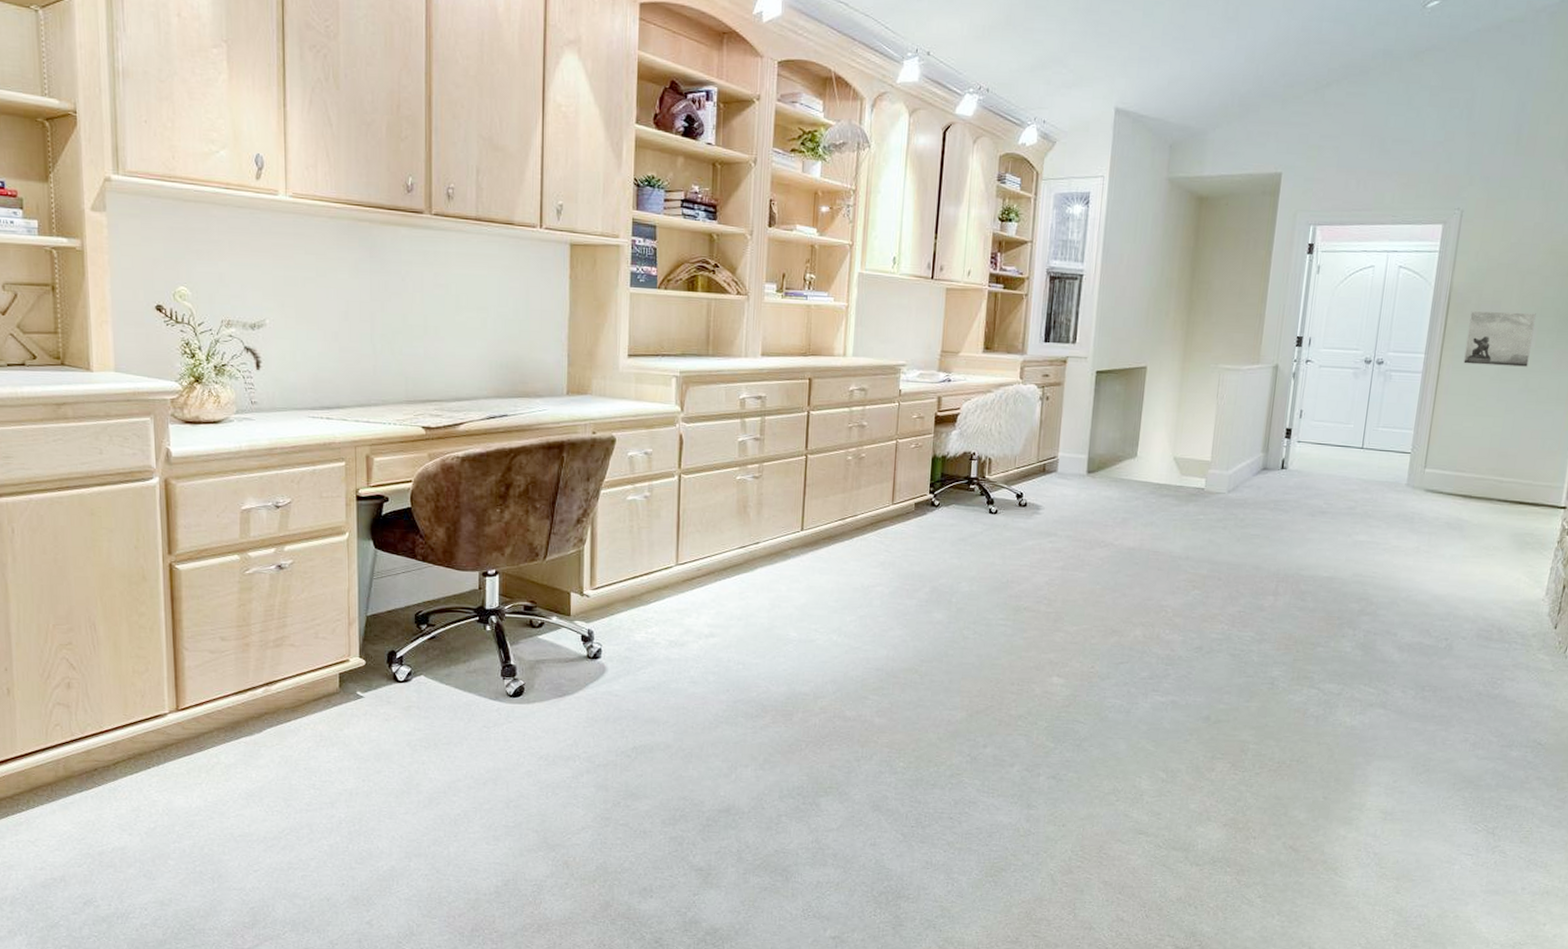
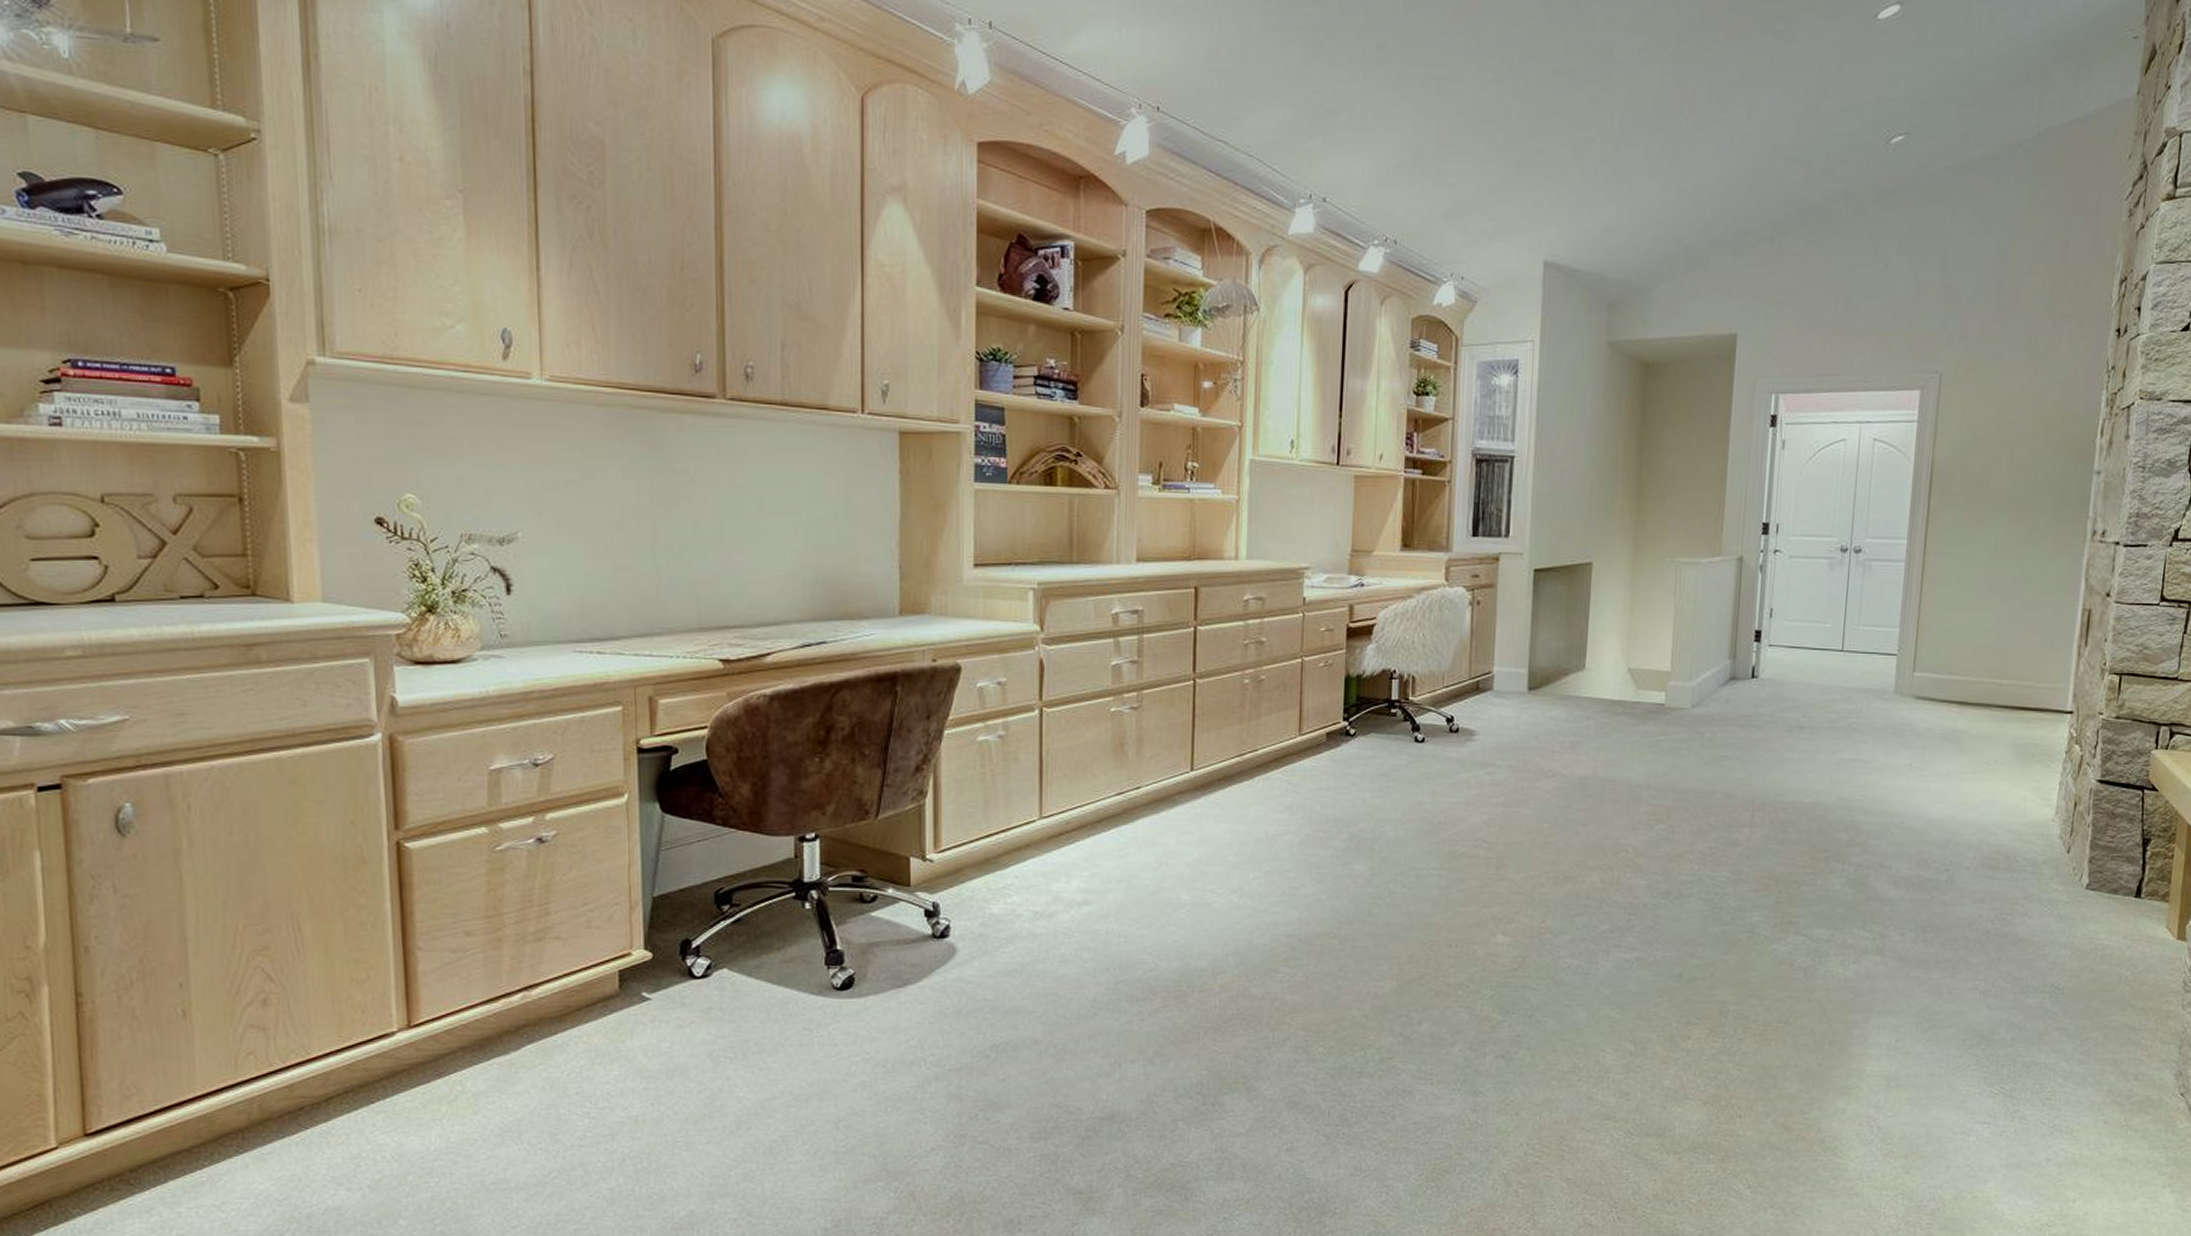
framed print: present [1463,311,1536,367] -> none [1951,488,2029,552]

